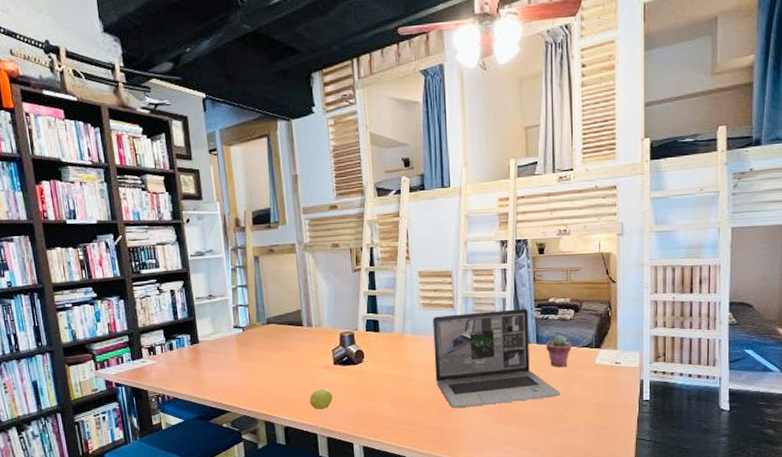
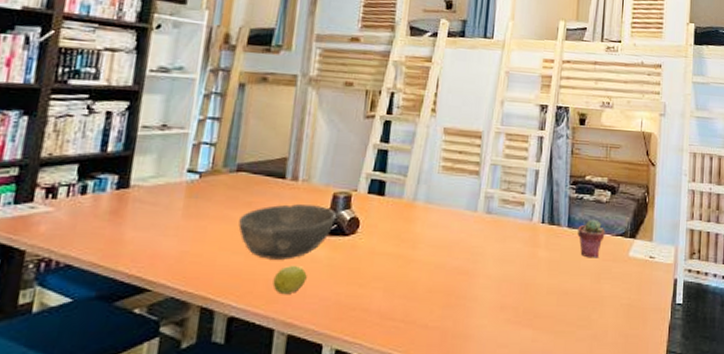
bowl: none [277,343,345,386] -> present [238,203,336,260]
laptop: present [433,309,561,409] -> none [445,183,590,303]

